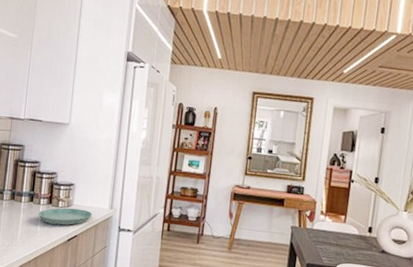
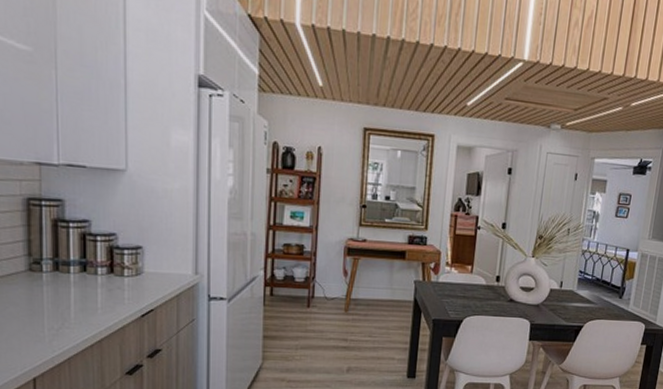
saucer: present [38,208,93,226] -> none [96,276,172,299]

